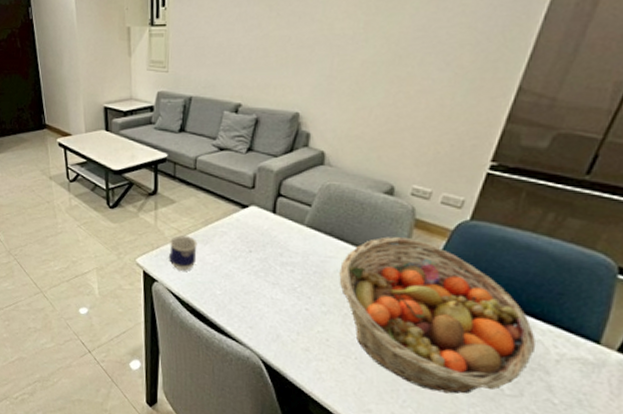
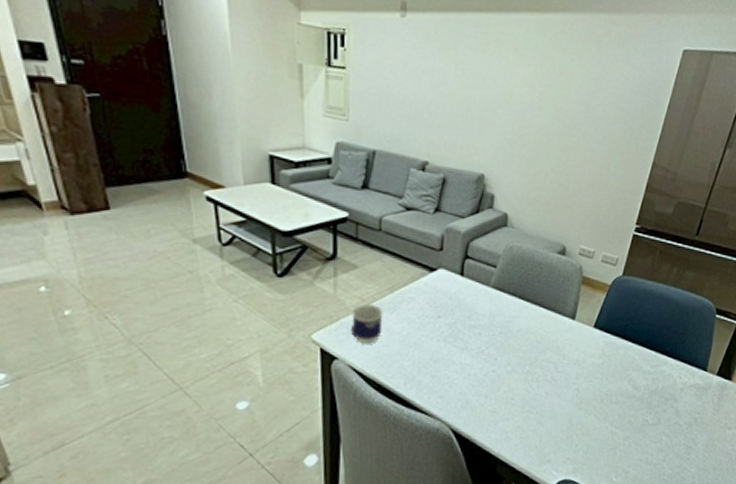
fruit basket: present [339,237,536,394] -> none [521,294,668,432]

